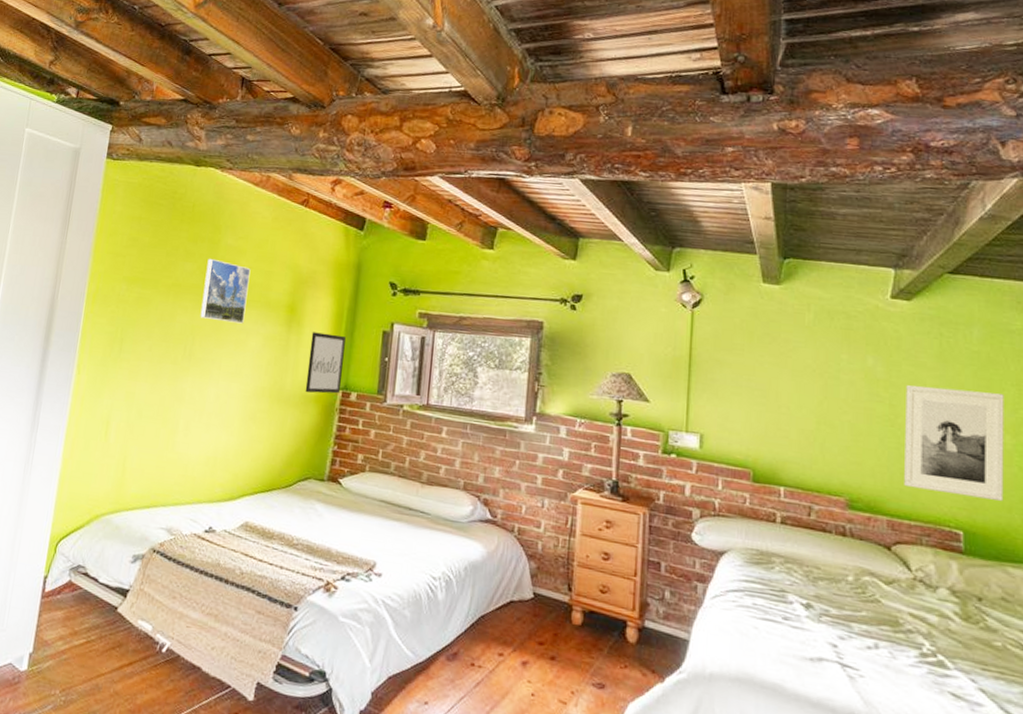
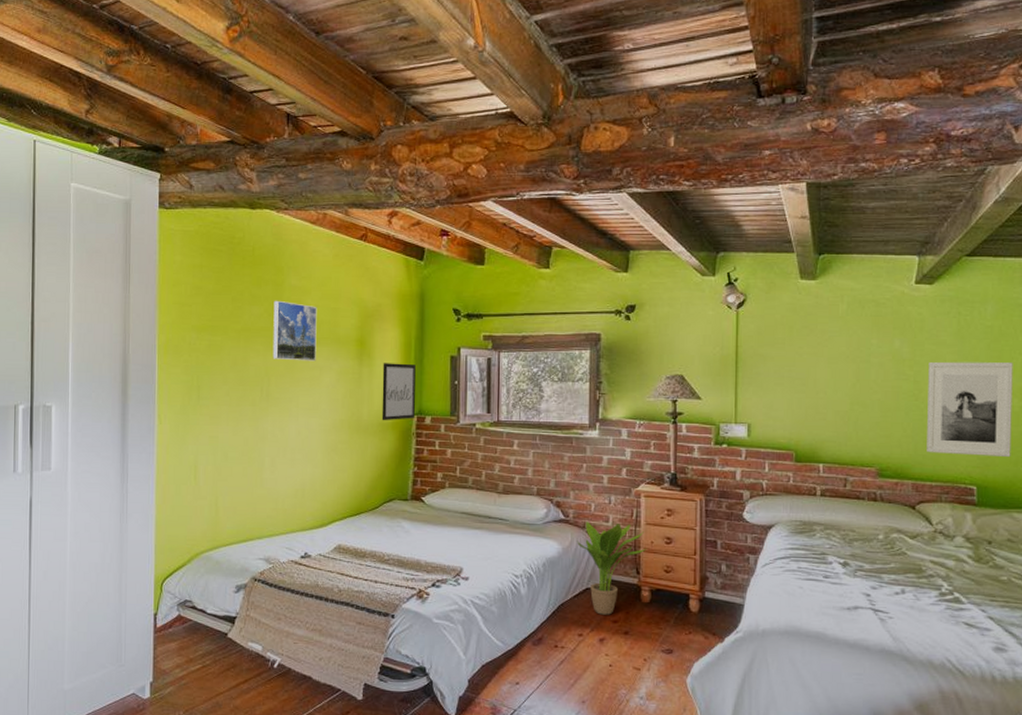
potted plant: none [504,525,582,635] -> present [577,521,647,615]

